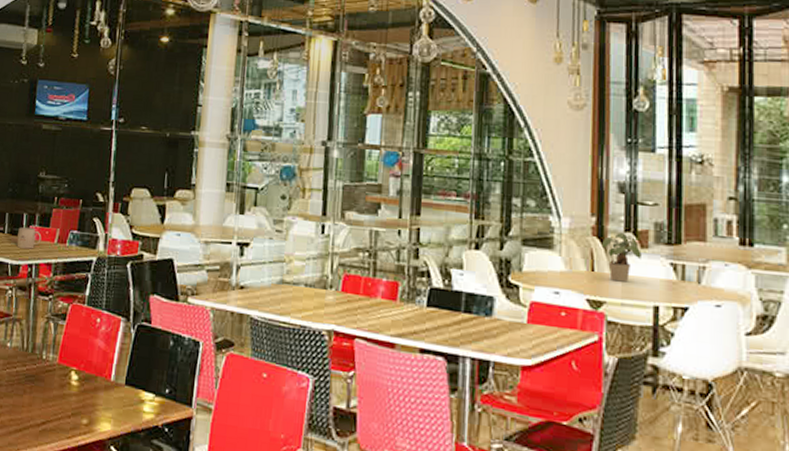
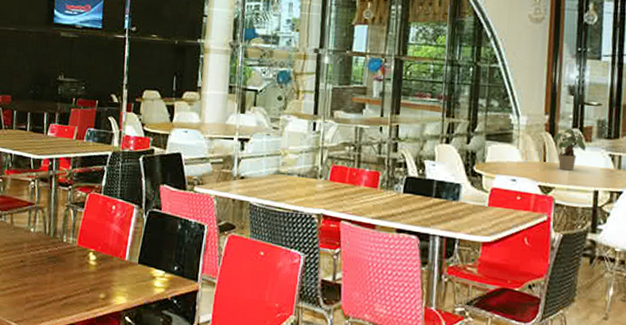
mug: present [17,227,42,250] -> none [38,125,61,145]

